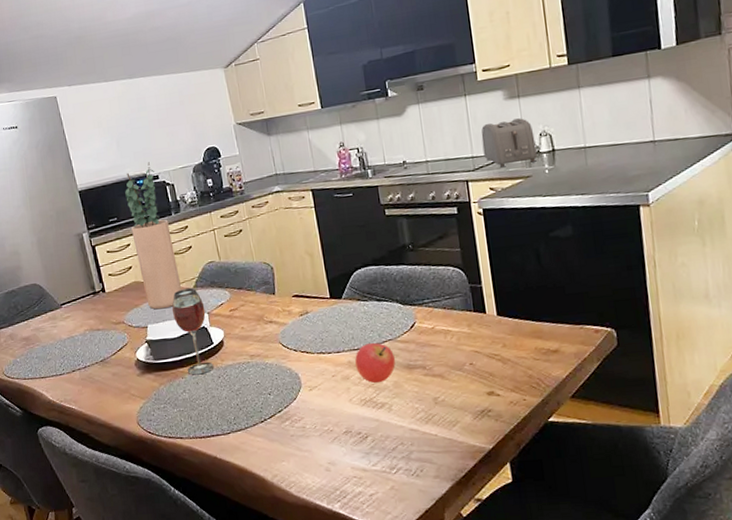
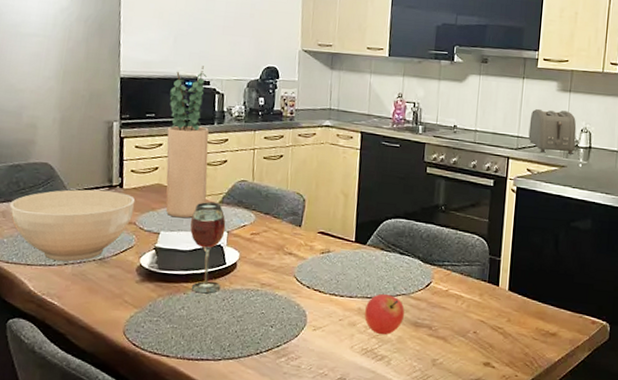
bowl: none [14,296,120,370] -> present [9,189,136,262]

